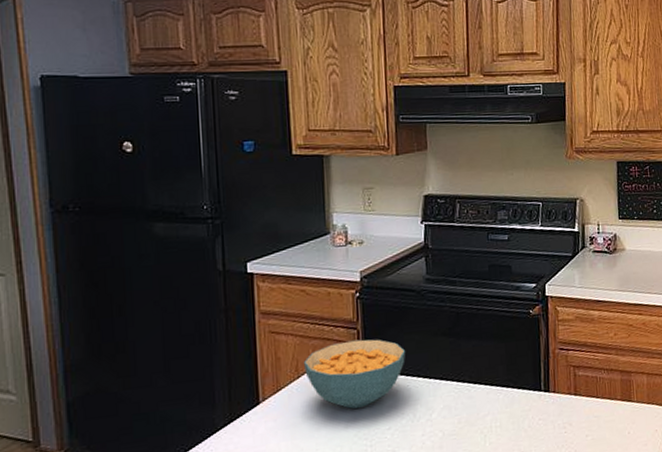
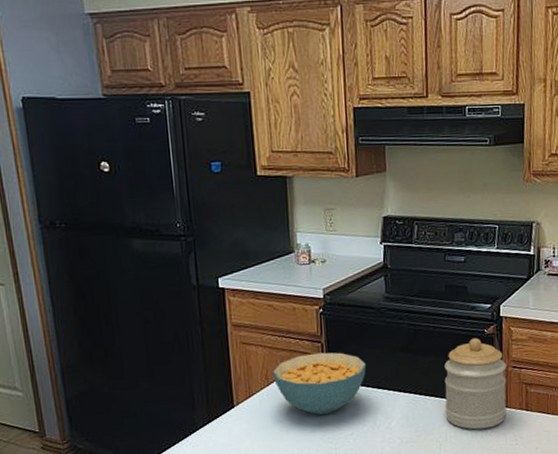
jar: none [488,319,554,418] -> present [444,337,507,430]

